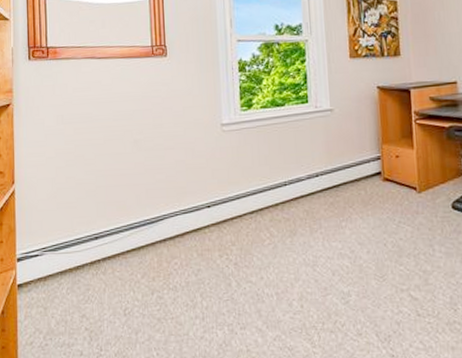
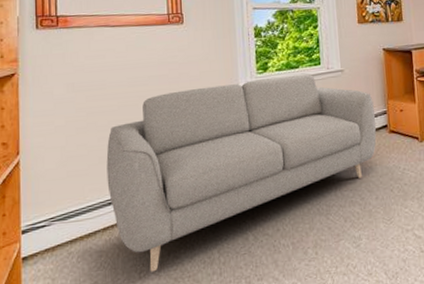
sofa: none [93,112,369,310] -> present [106,73,377,272]

